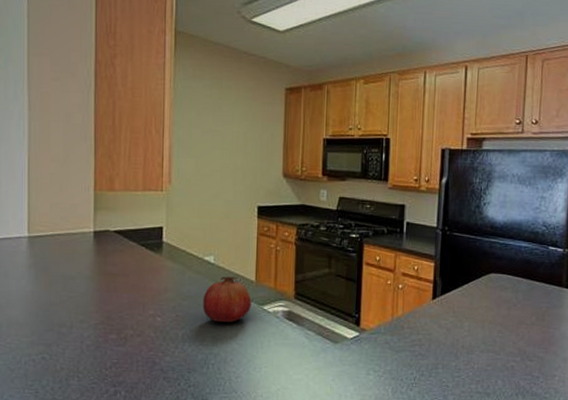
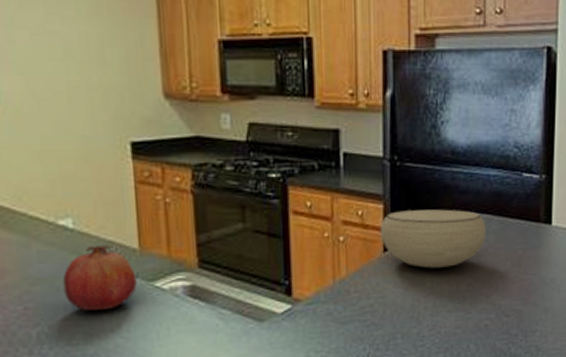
bowl: none [430,269,516,316] -> present [380,209,486,269]

